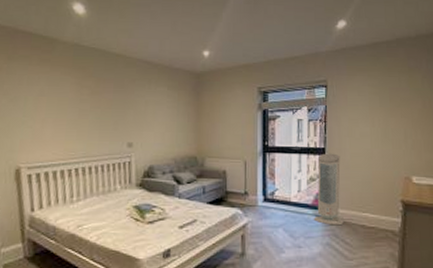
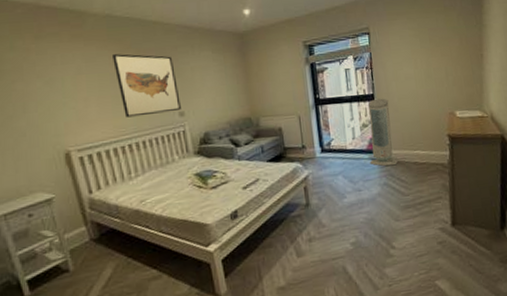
wall art: none [73,81,131,143] -> present [113,54,181,118]

